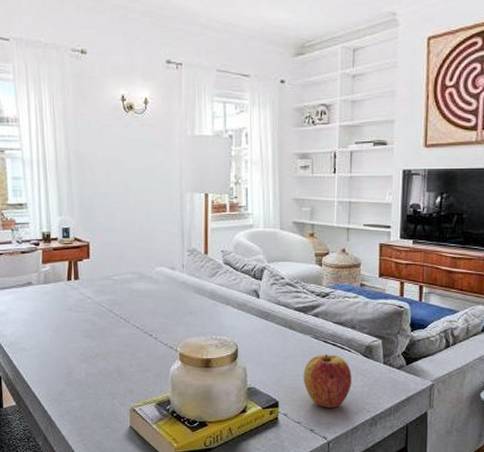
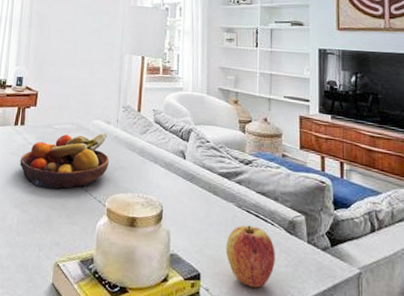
fruit bowl: none [79,280,178,340] -> present [20,133,110,189]

